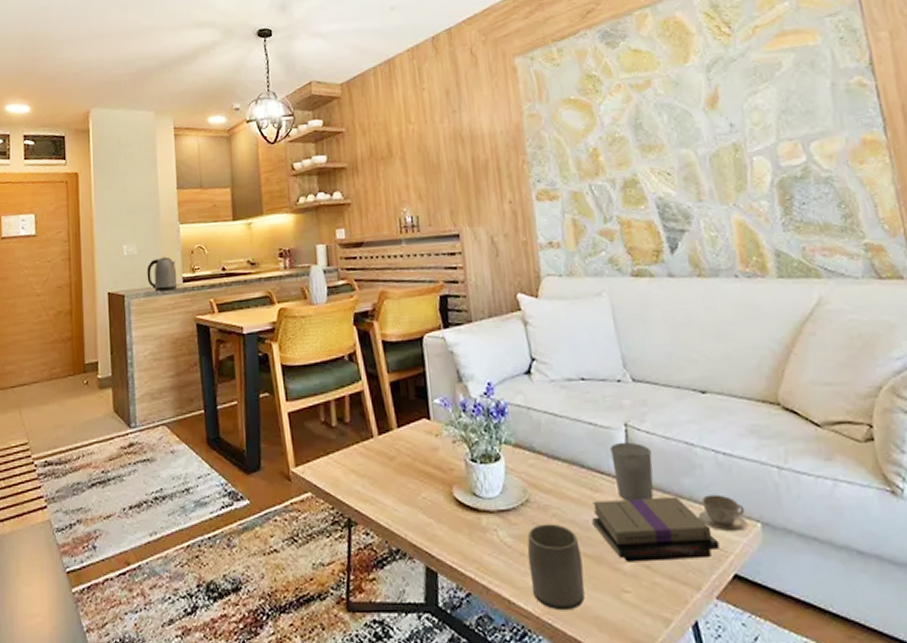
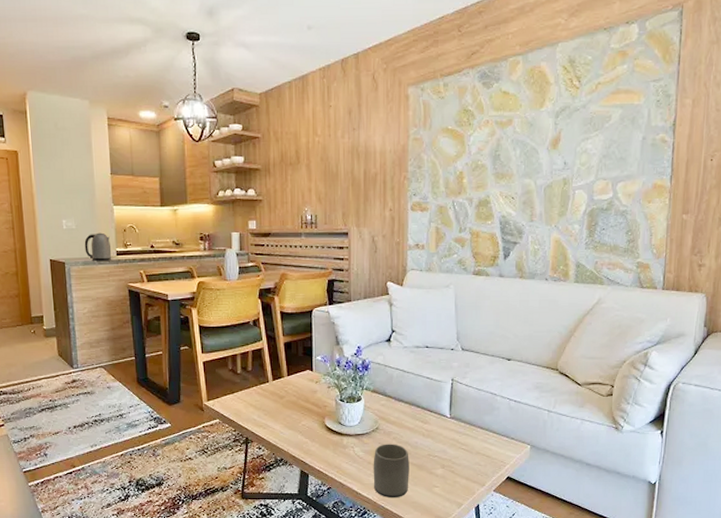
books: present [592,496,720,563] -> none [420,428,501,469]
candle holder: present [610,441,654,501] -> none [439,391,467,430]
teacup: present [698,494,748,532] -> none [491,427,522,451]

